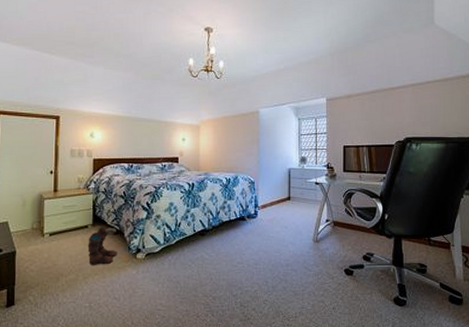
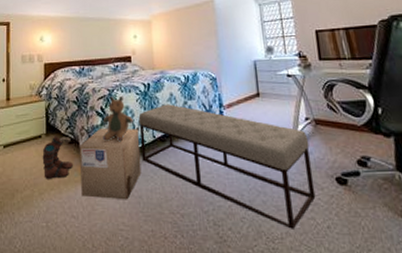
cardboard box: none [123,222,181,285] -> present [79,128,142,200]
teddy bear: none [147,193,177,234] -> present [102,95,133,142]
bench: none [181,203,327,310] -> present [138,104,316,229]

